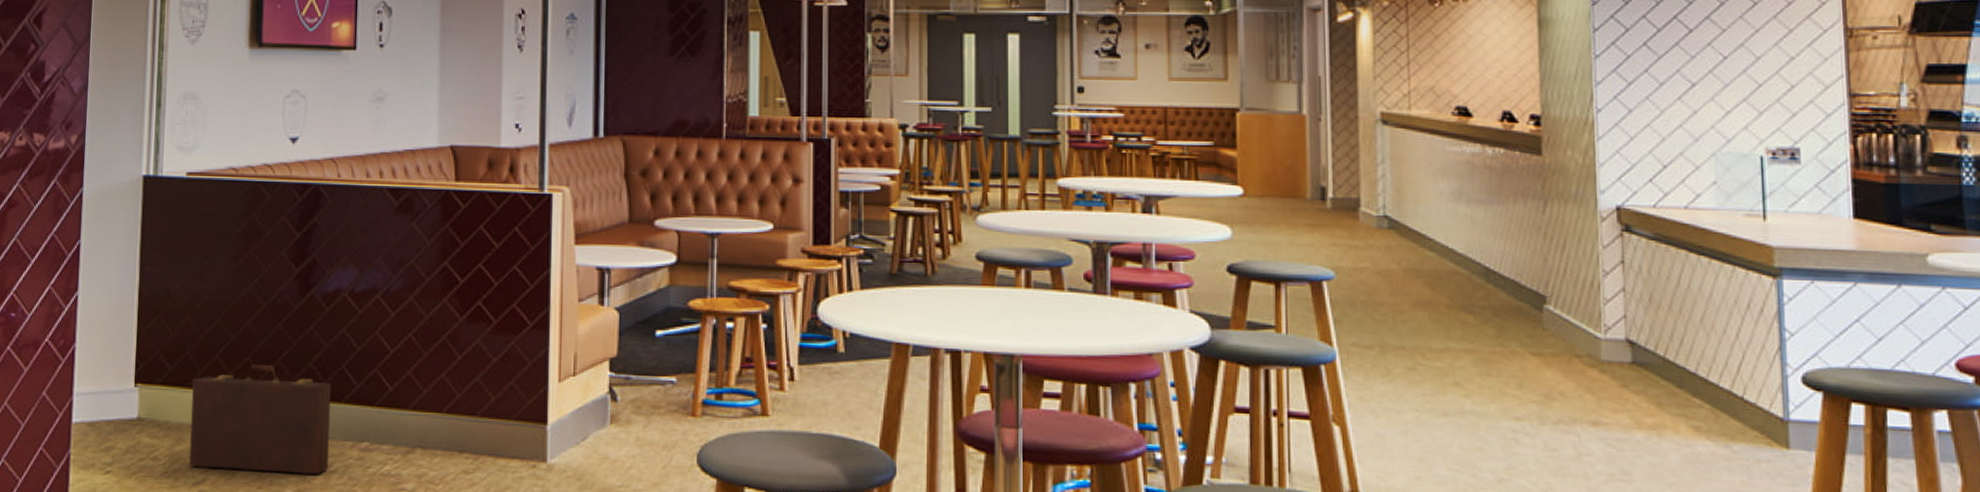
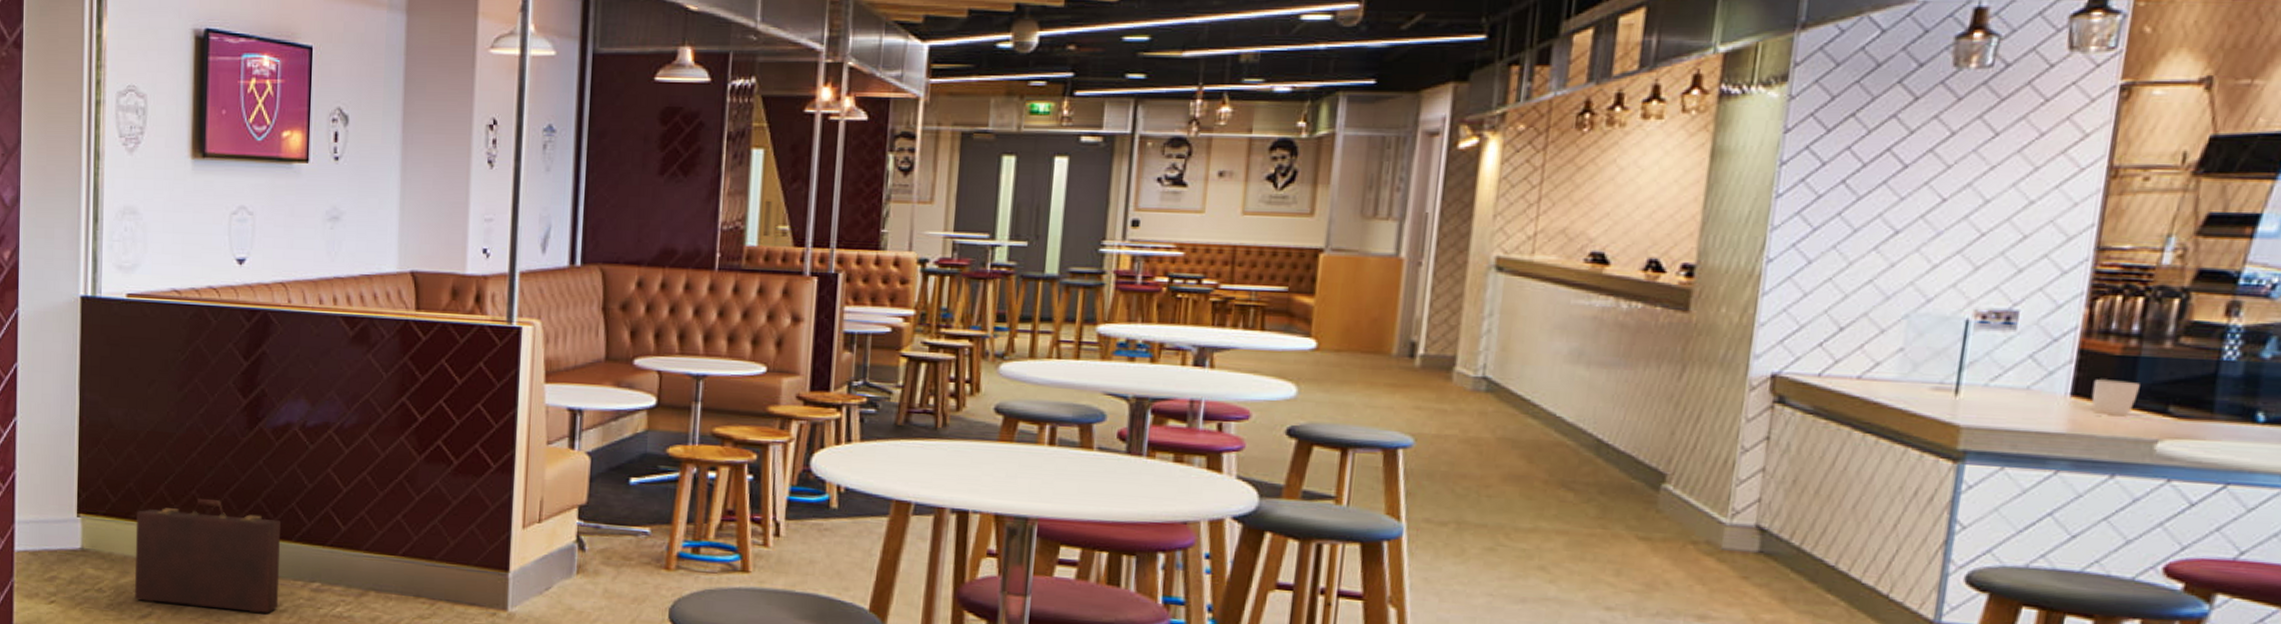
cup: none [1869,203,1905,236] -> present [2091,379,2140,418]

